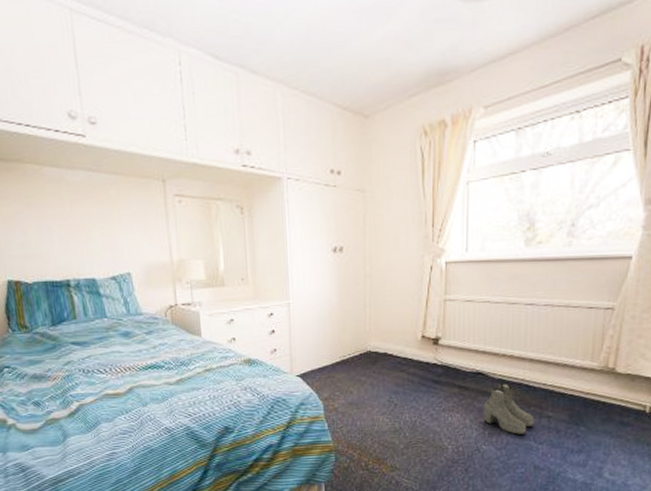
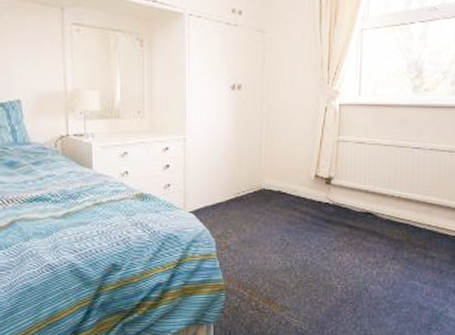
boots: present [484,382,535,435] -> none [372,223,420,274]

